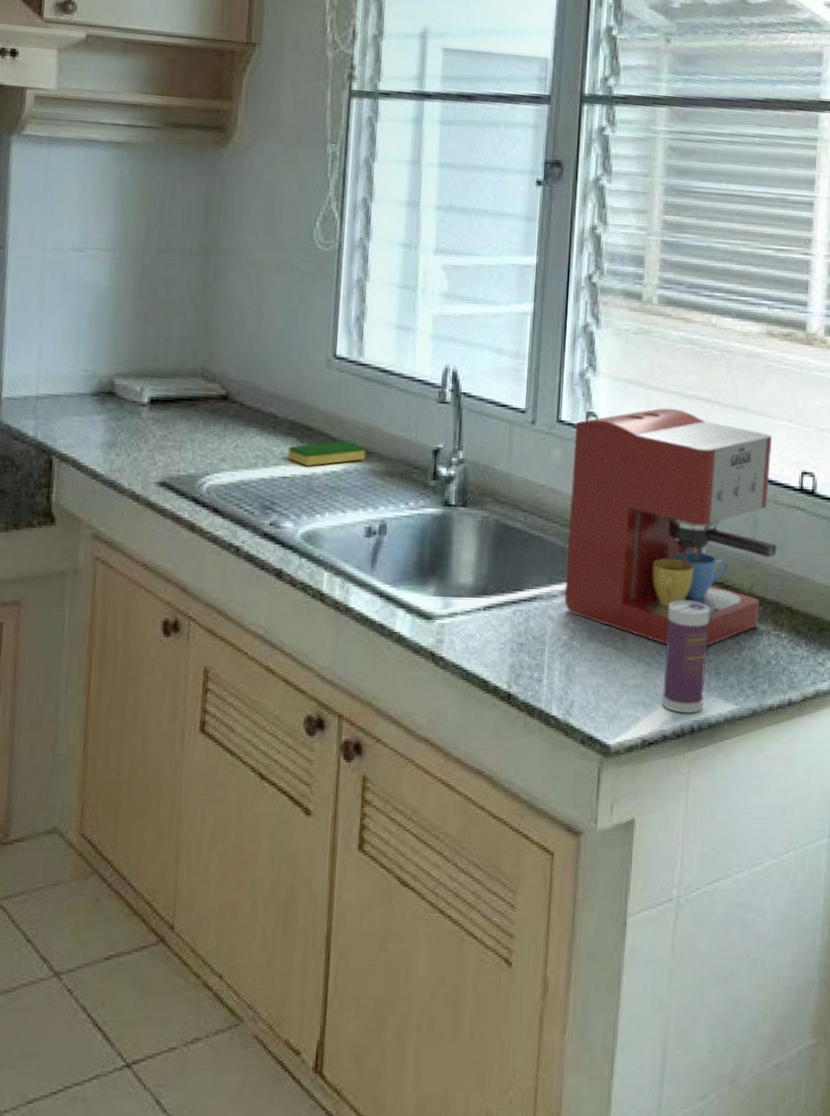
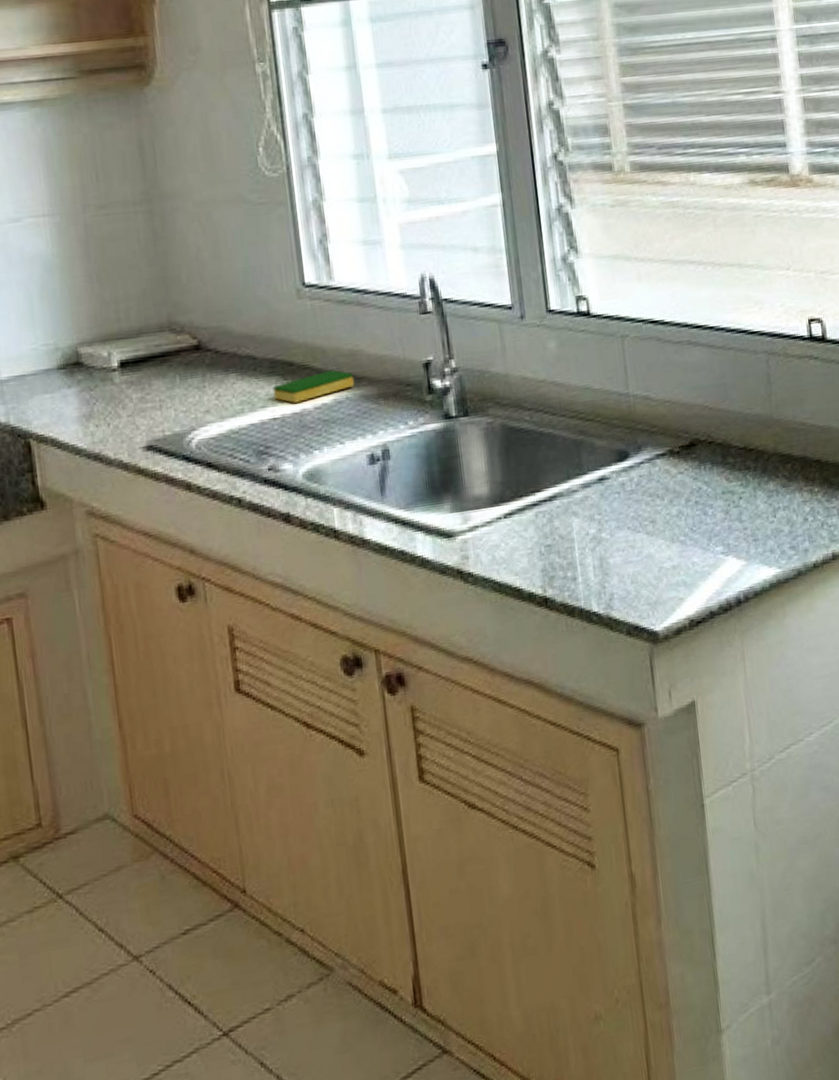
coffee maker: present [564,408,778,646] -> none [567,277,797,520]
beverage can: present [661,600,710,714] -> none [694,470,746,587]

